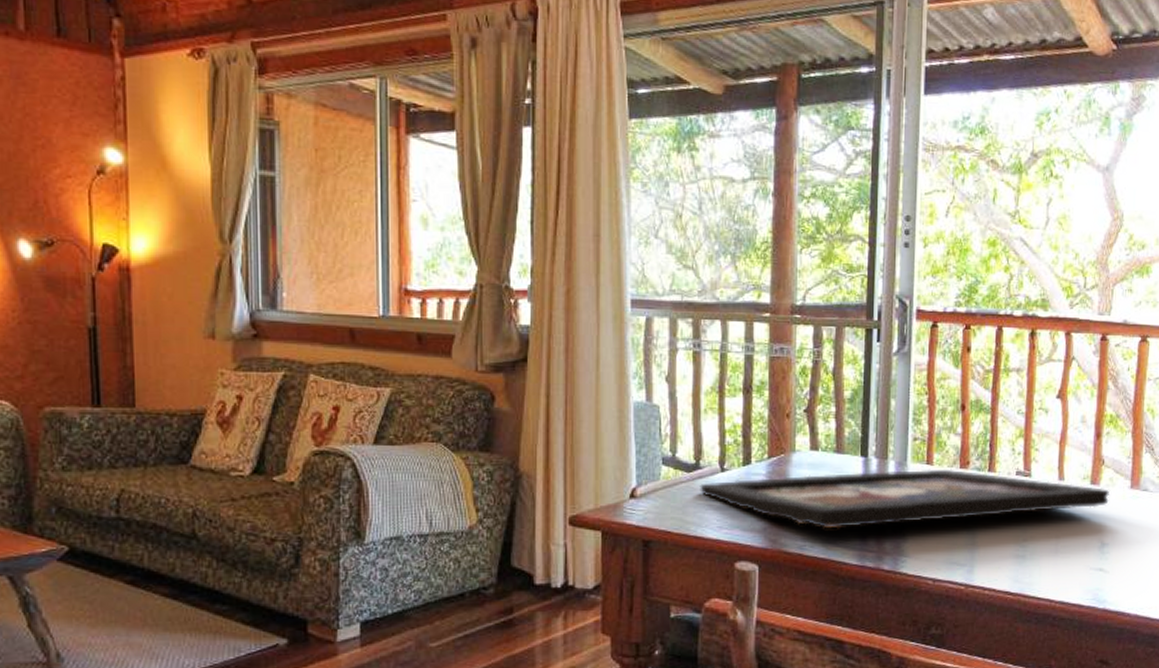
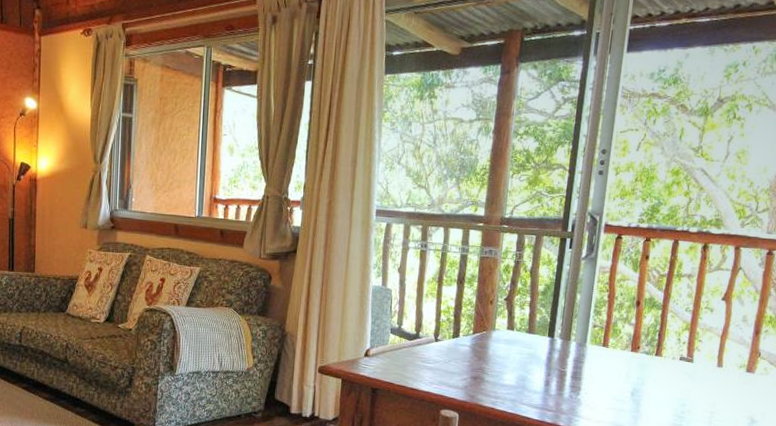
board game: present [700,469,1109,529] -> none [418,348,763,392]

